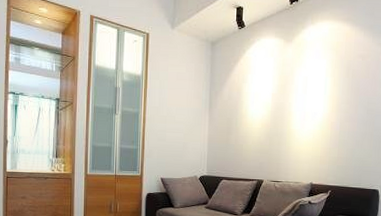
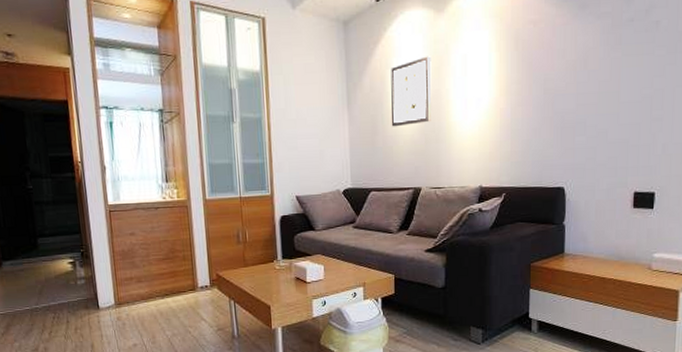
wall art: none [243,75,279,130] -> present [391,56,432,127]

